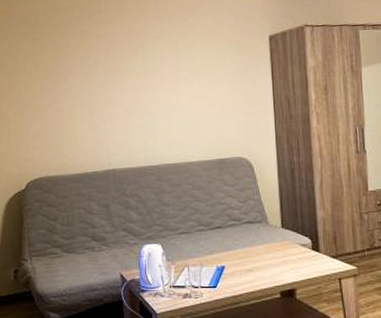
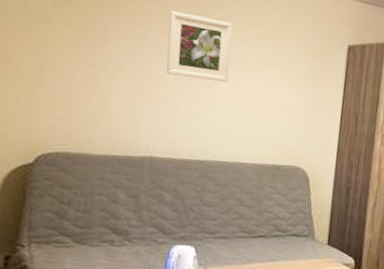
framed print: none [111,39,168,95] -> present [166,10,233,82]

